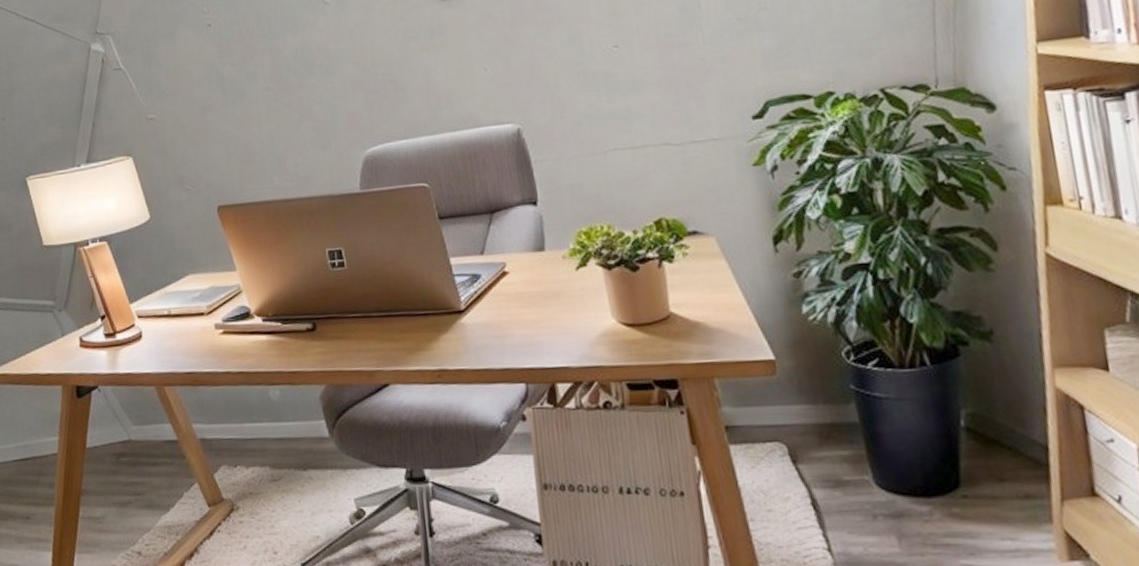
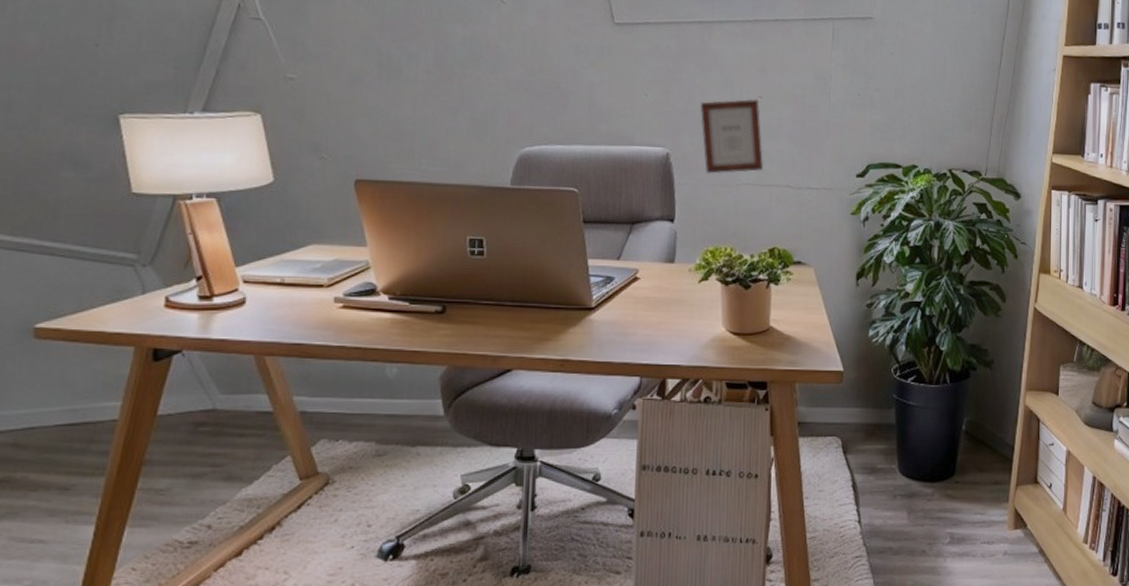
picture frame: none [546,49,633,145] -> present [700,98,764,174]

